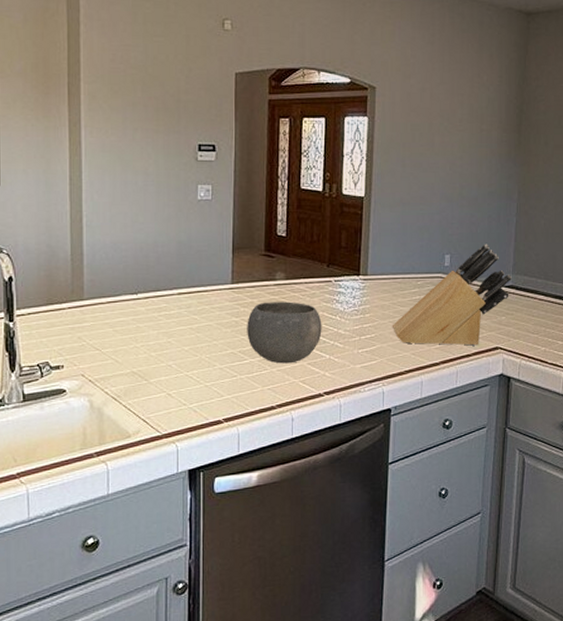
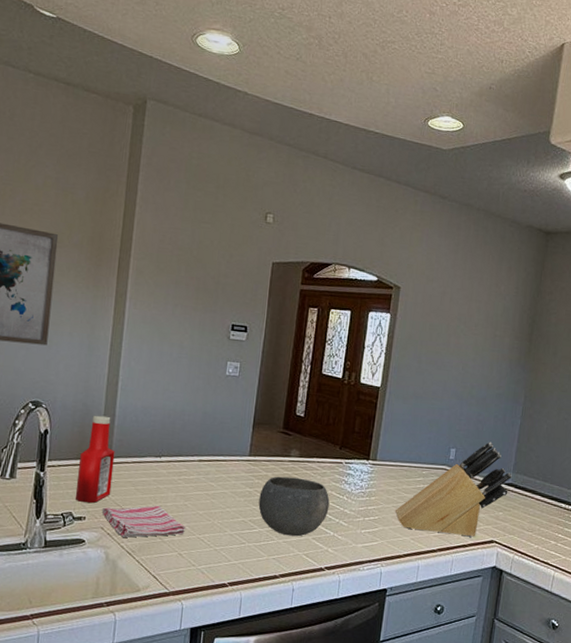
ketchup bottle: none [51,256,88,351] -> present [76,415,115,503]
dish towel: none [80,345,171,384] -> present [101,505,185,538]

